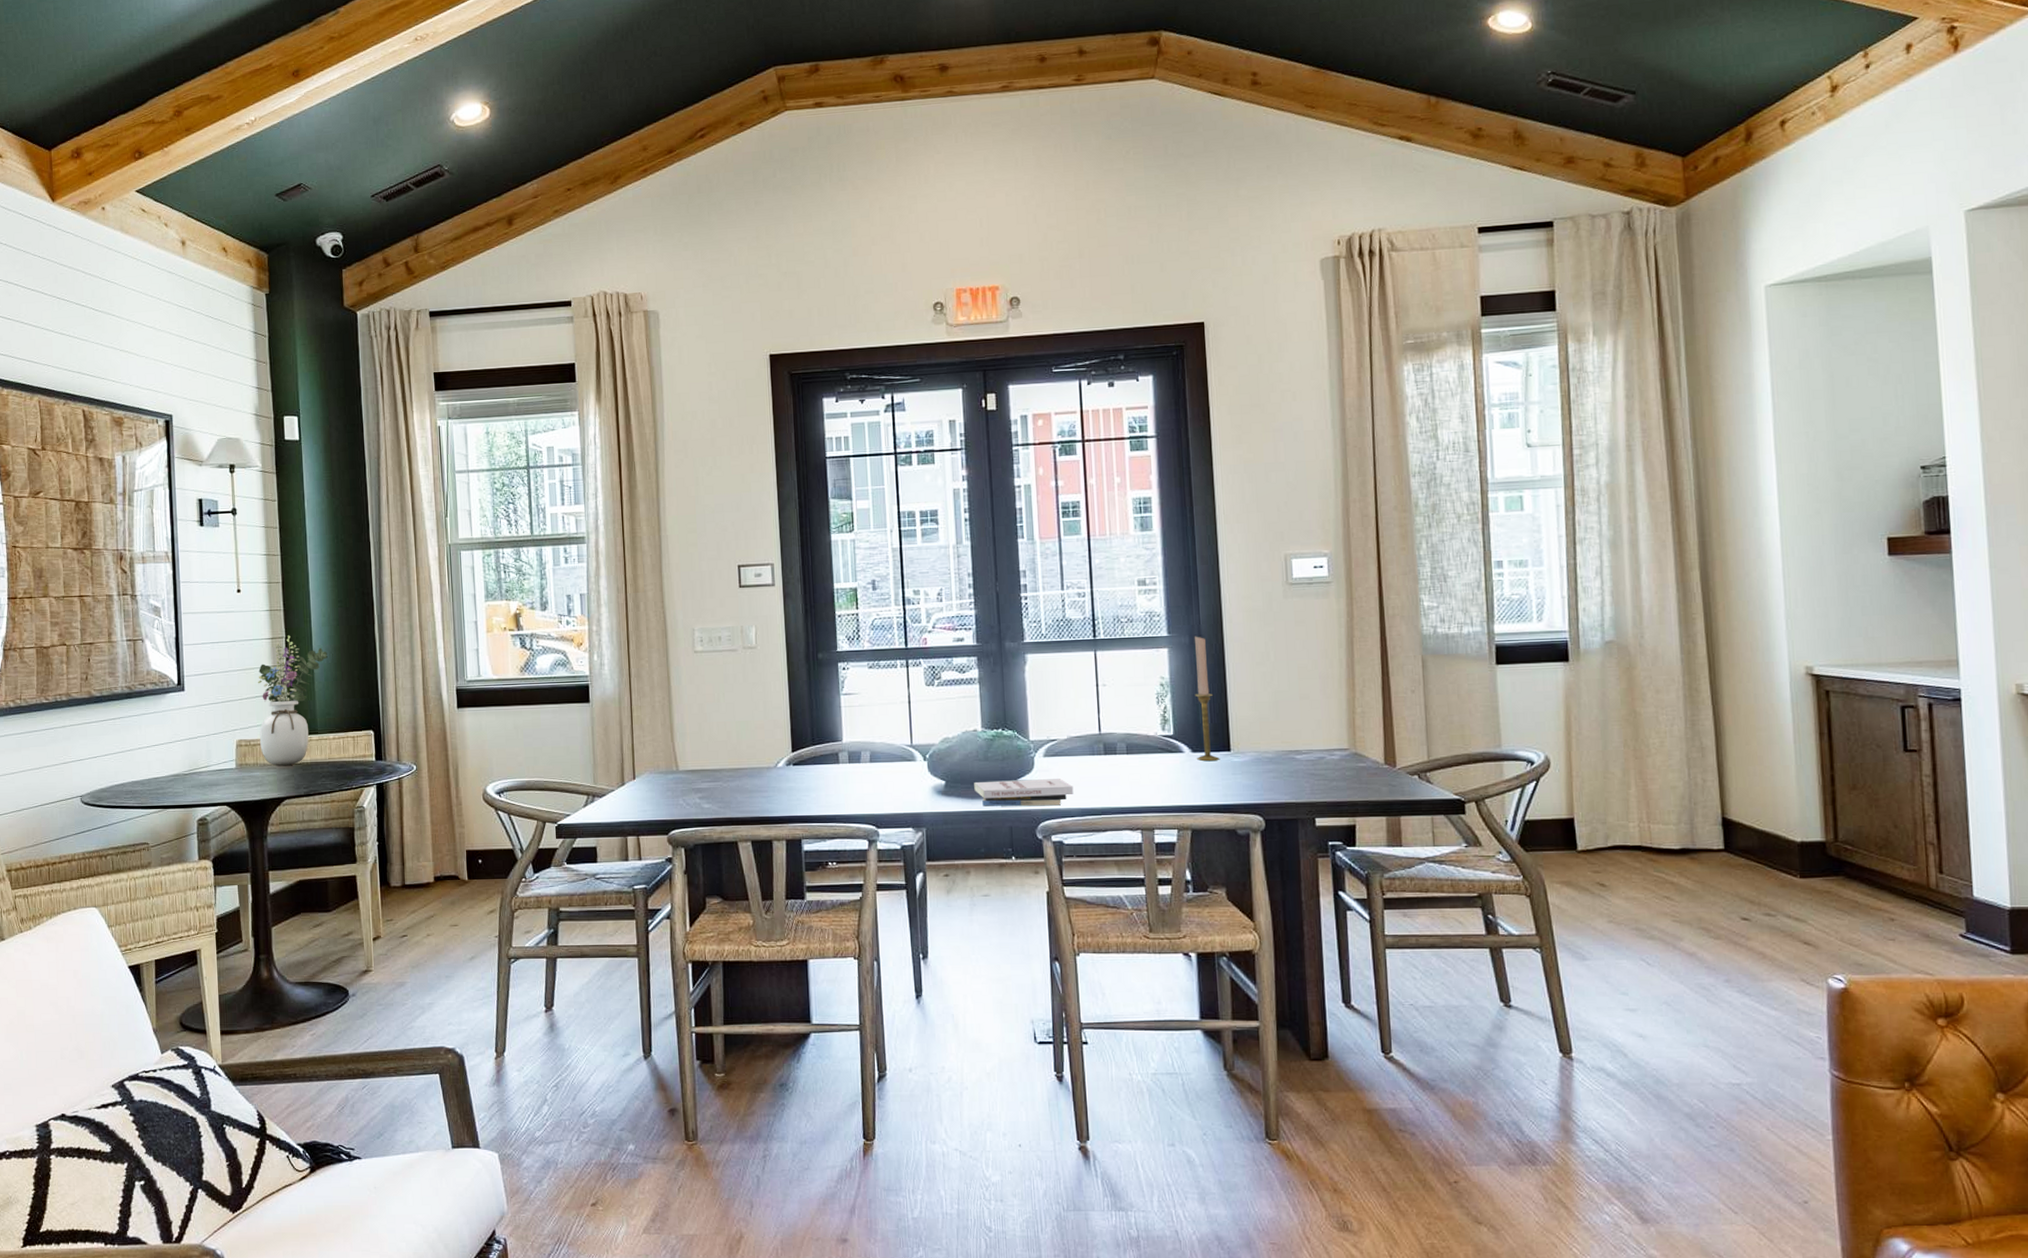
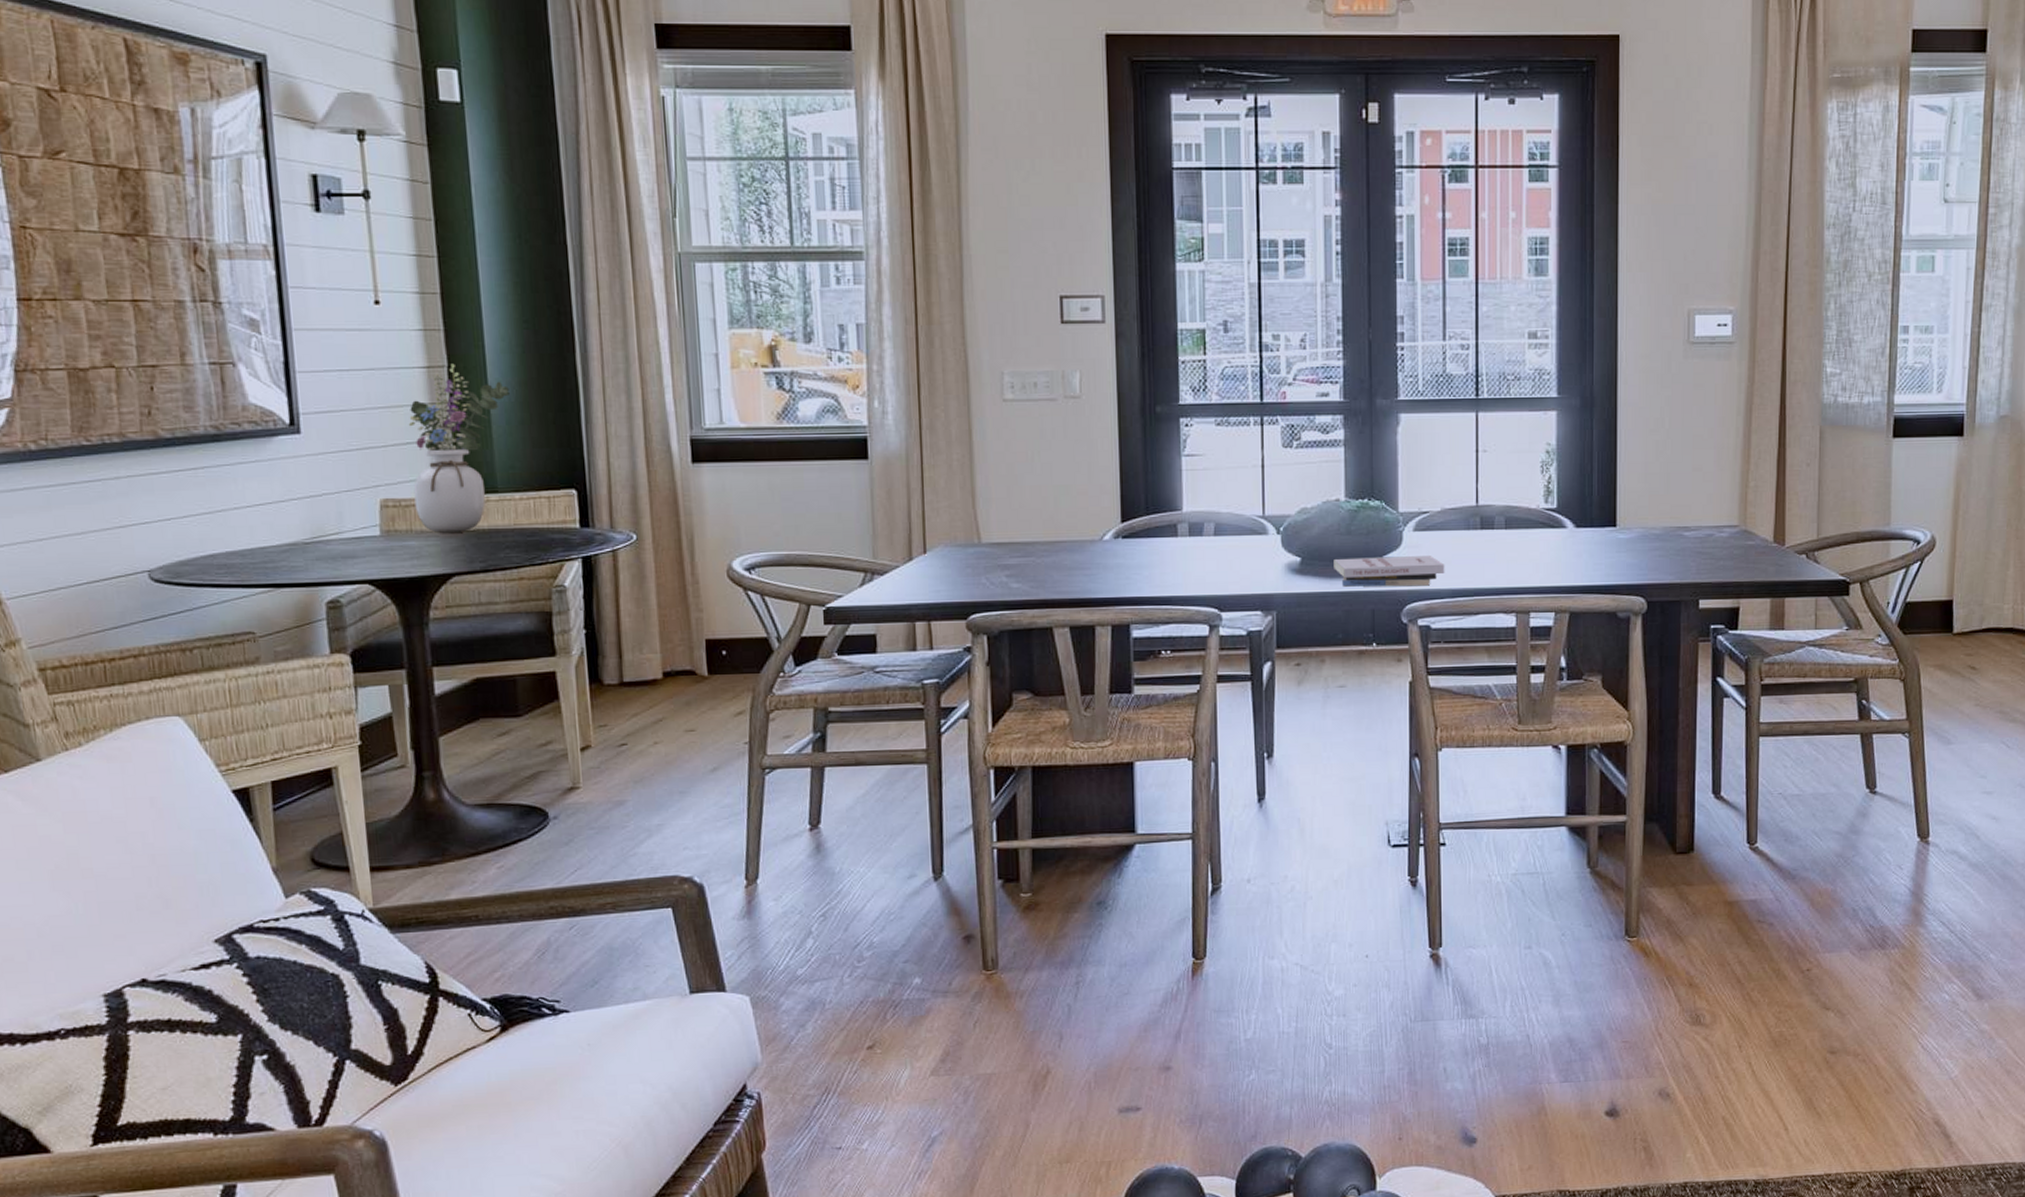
candlestick: present [1194,634,1219,761] -> none [1580,396,1603,537]

